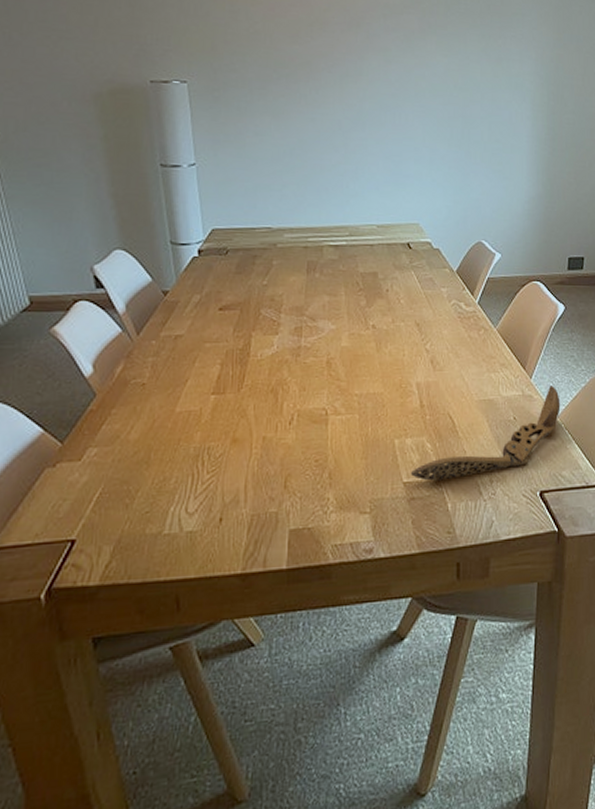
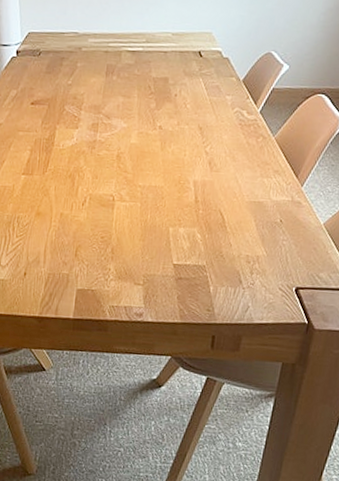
wooden spoon: present [410,386,561,481] -> none [180,195,329,267]

